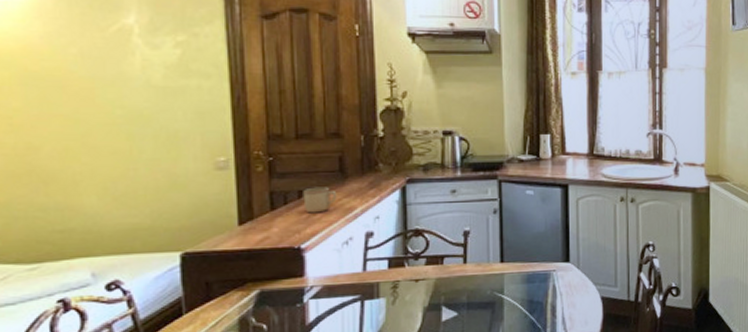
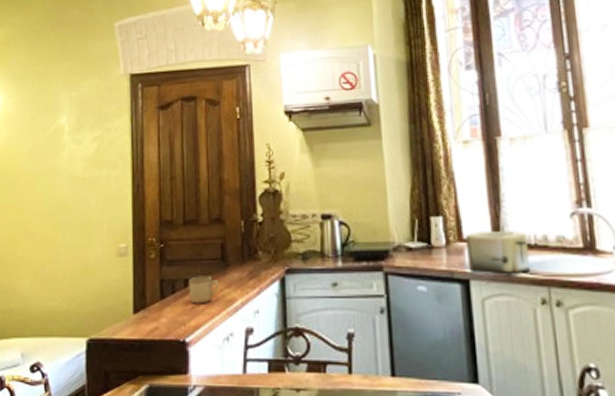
toaster: none [567,147,615,182] -> present [464,231,531,277]

